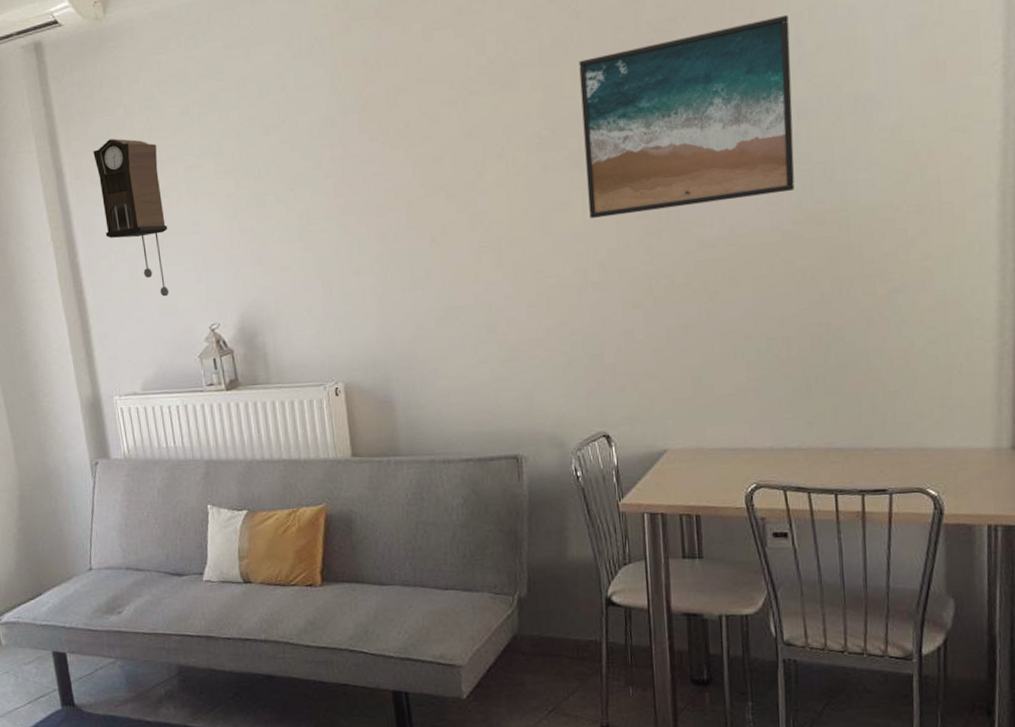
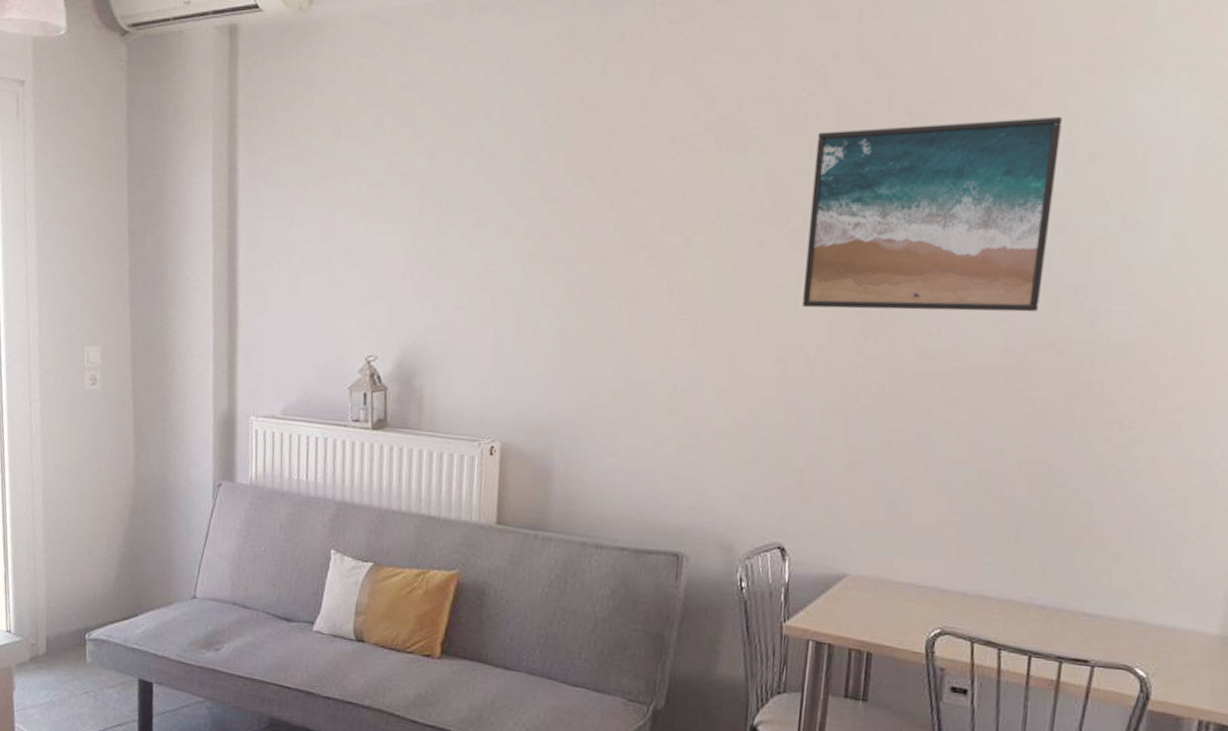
pendulum clock: present [93,138,169,297] -> none [271,140,342,318]

